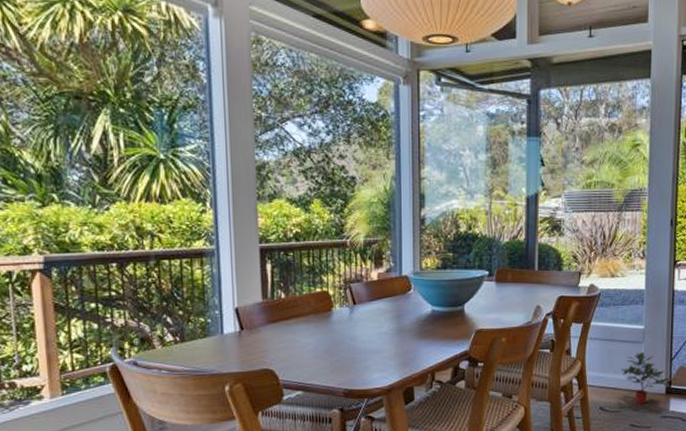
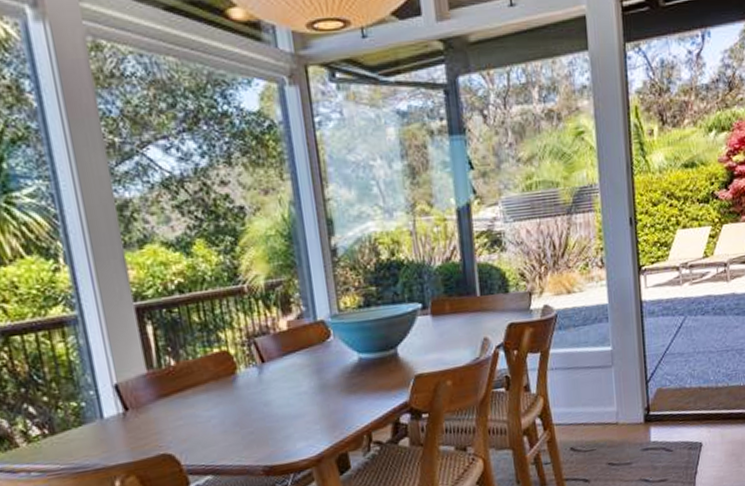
potted plant: present [620,351,675,405] -> none [590,377,654,439]

